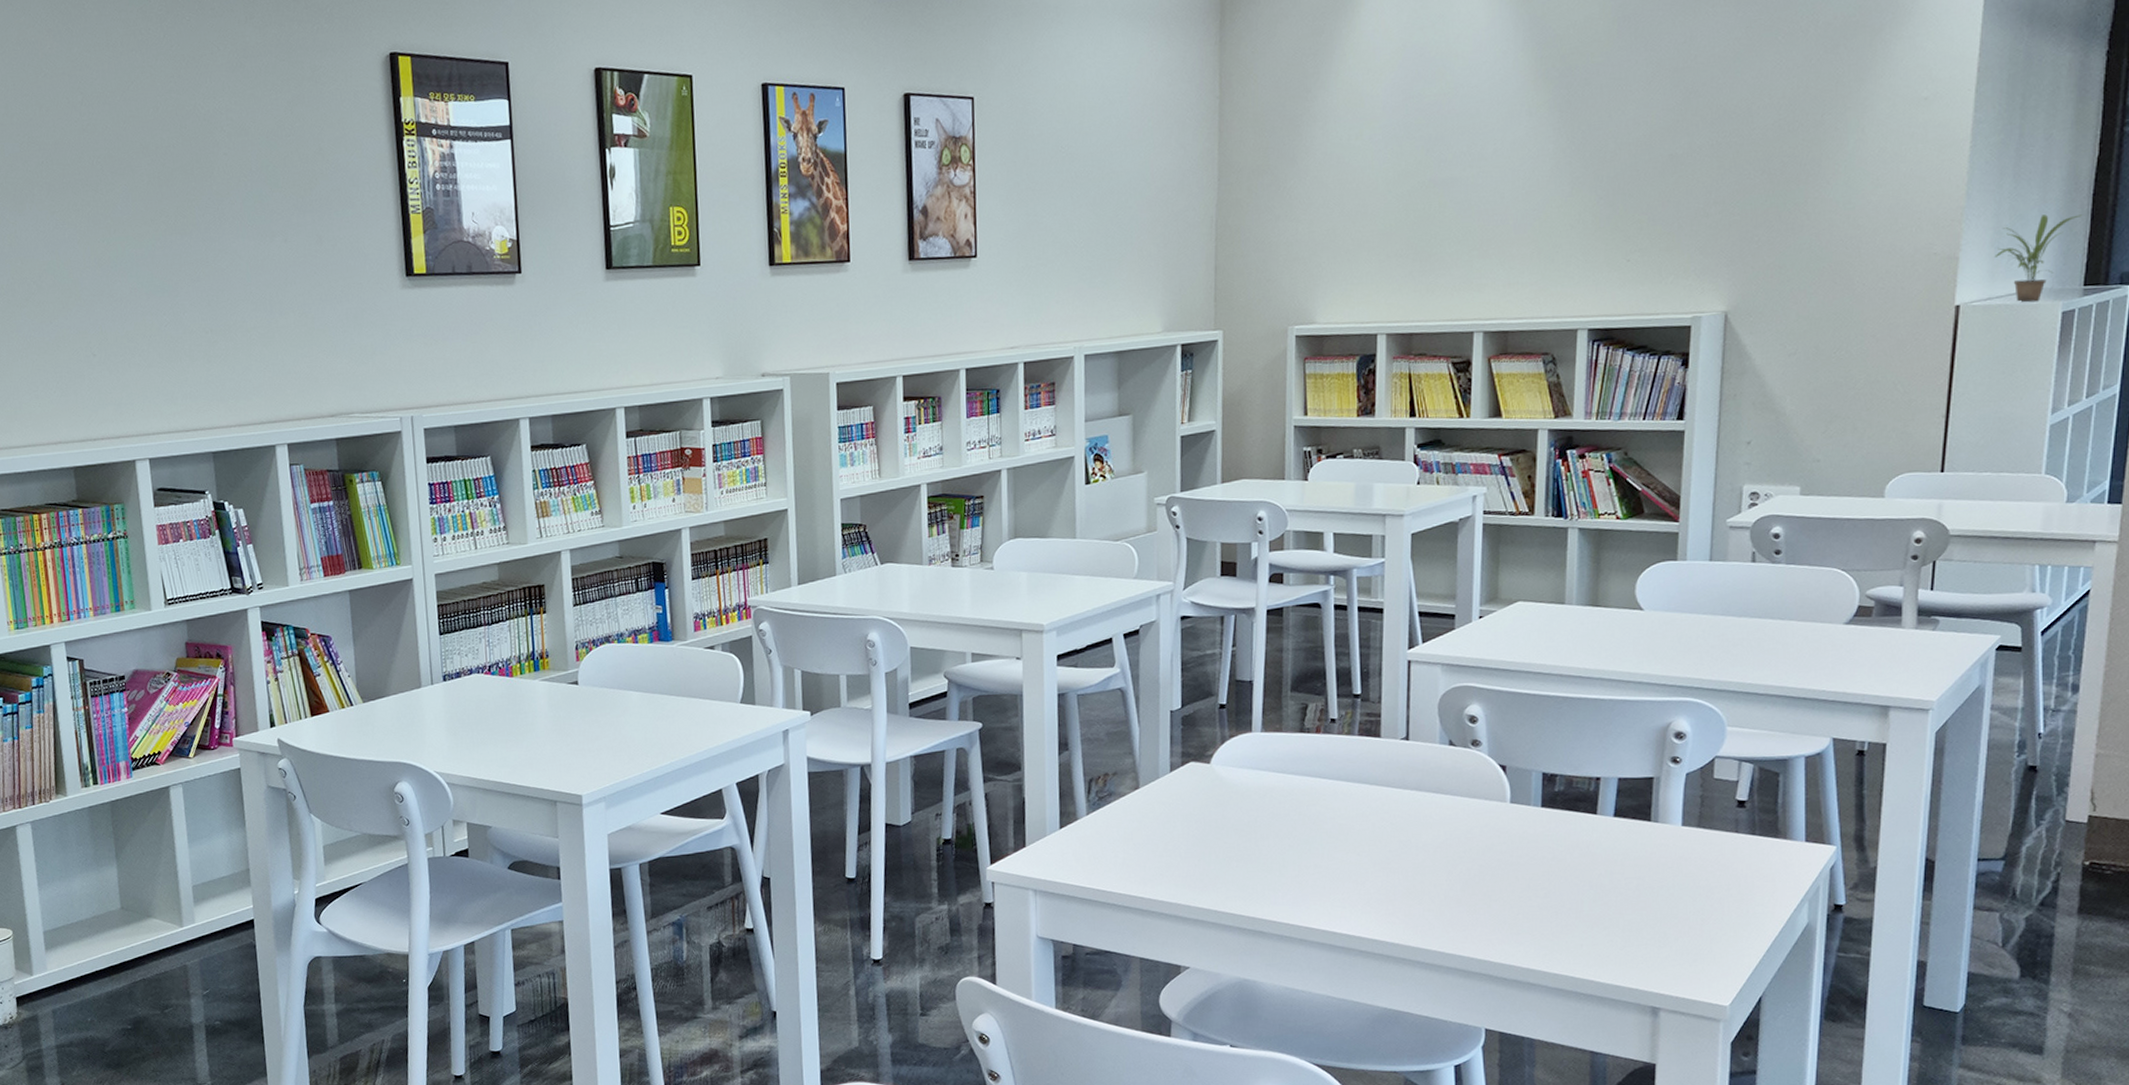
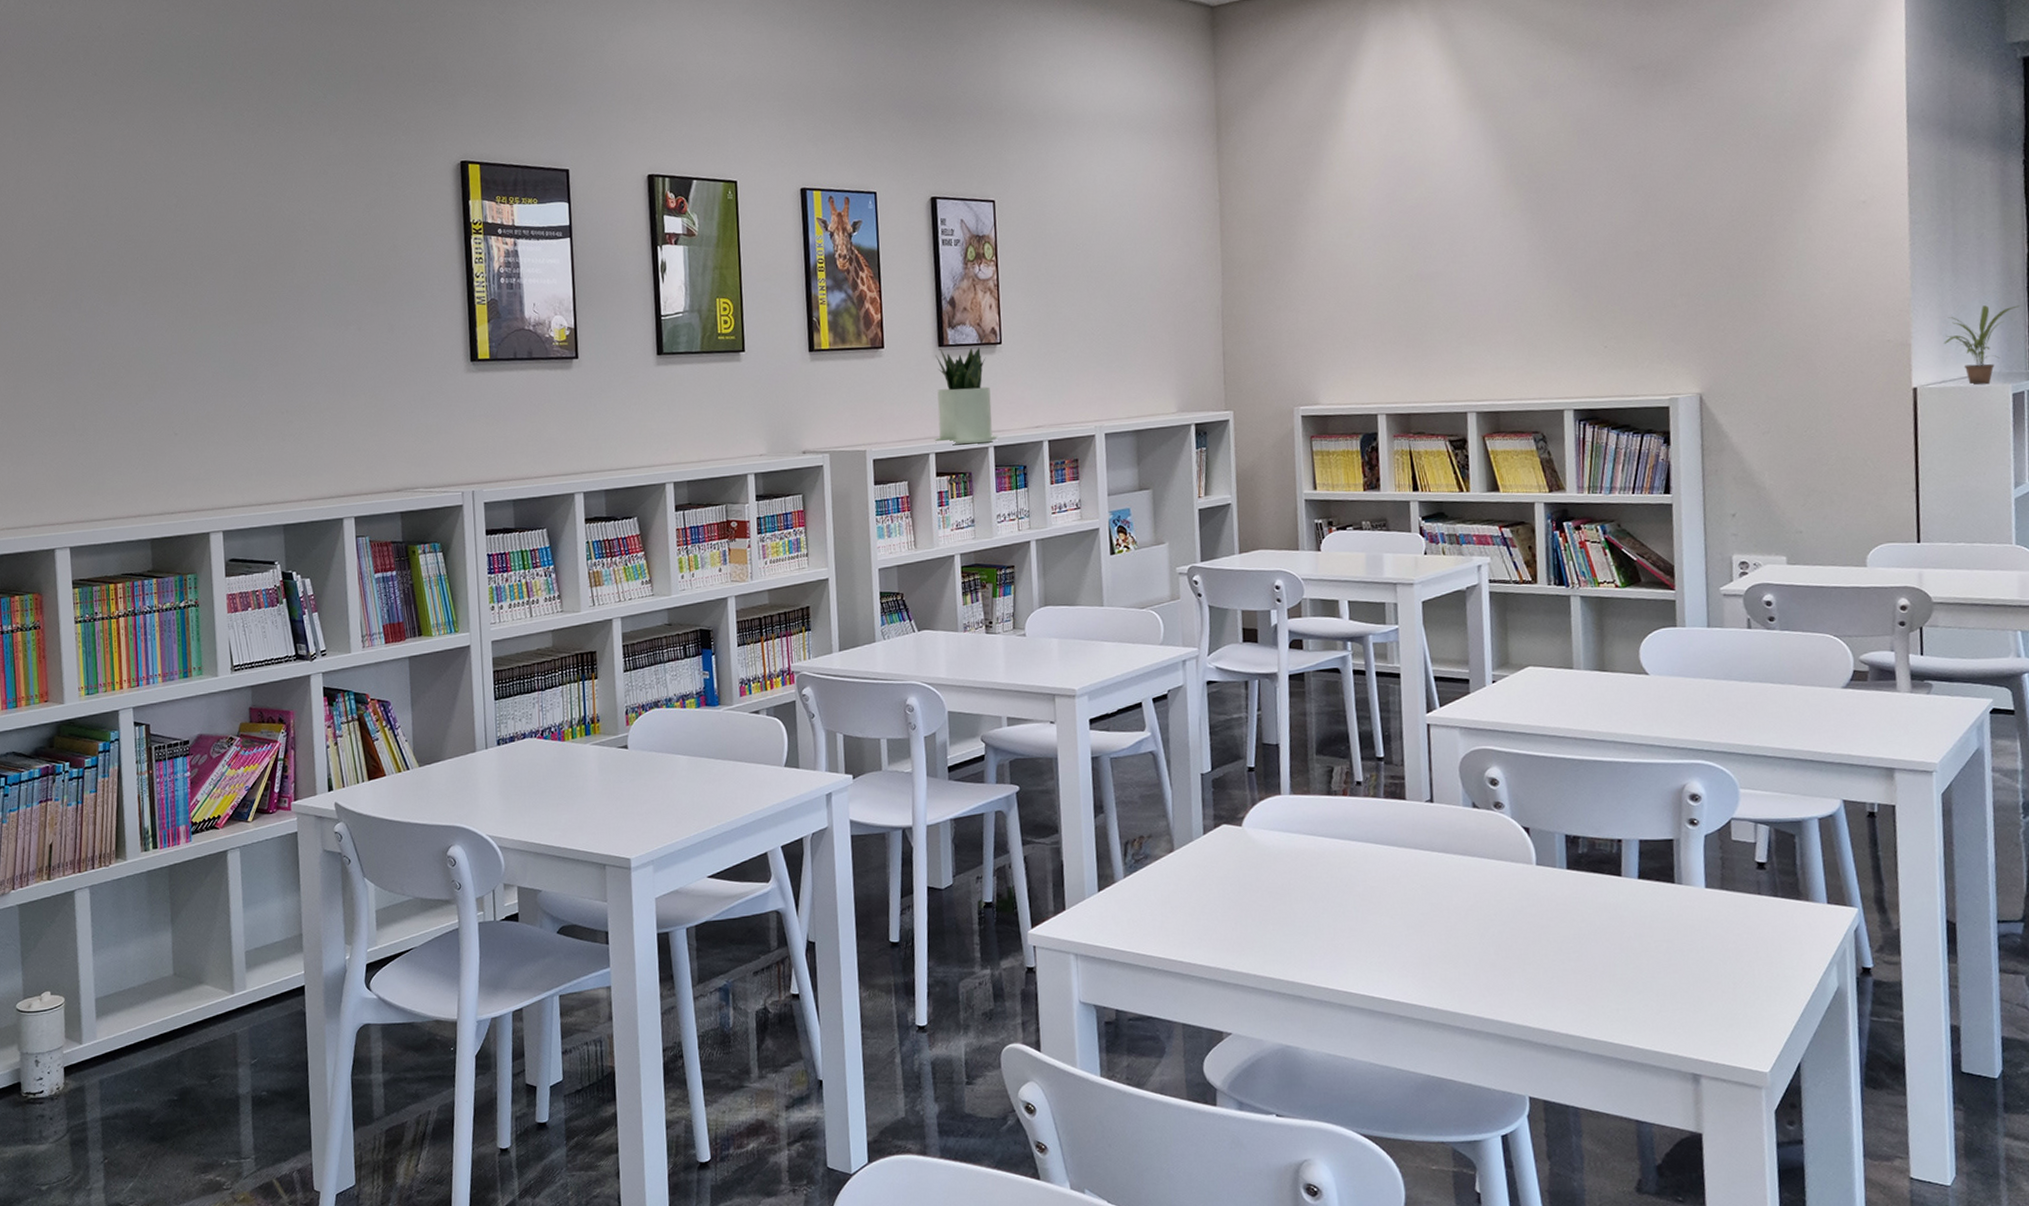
planter: none [902,260,971,367] -> present [934,347,999,445]

